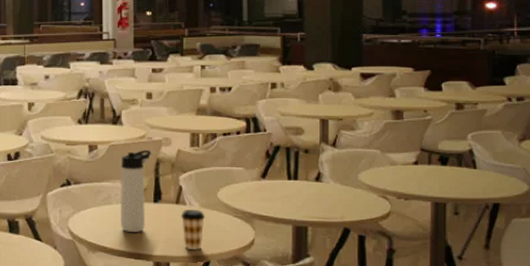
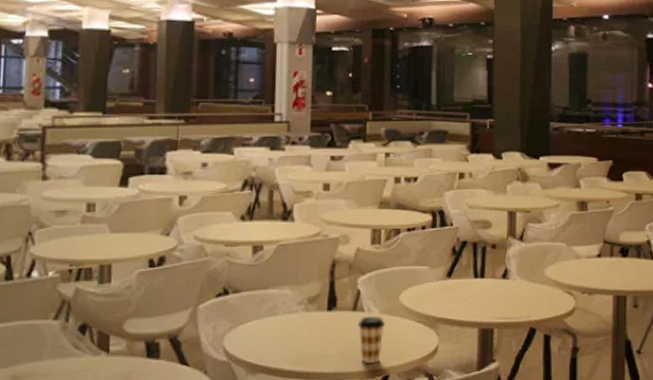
thermos bottle: present [121,150,152,232] -> none [288,250,327,347]

